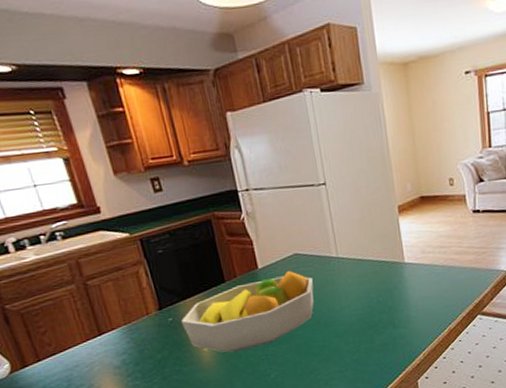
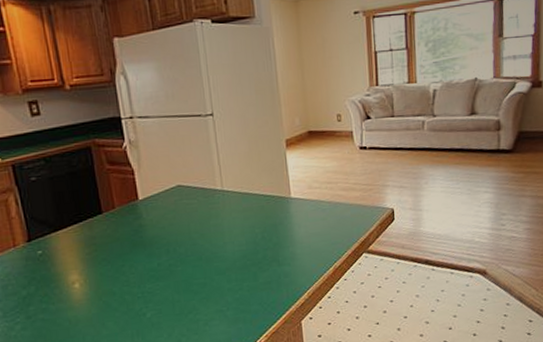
fruit bowl: present [181,270,314,353] -> none [51,202,196,289]

